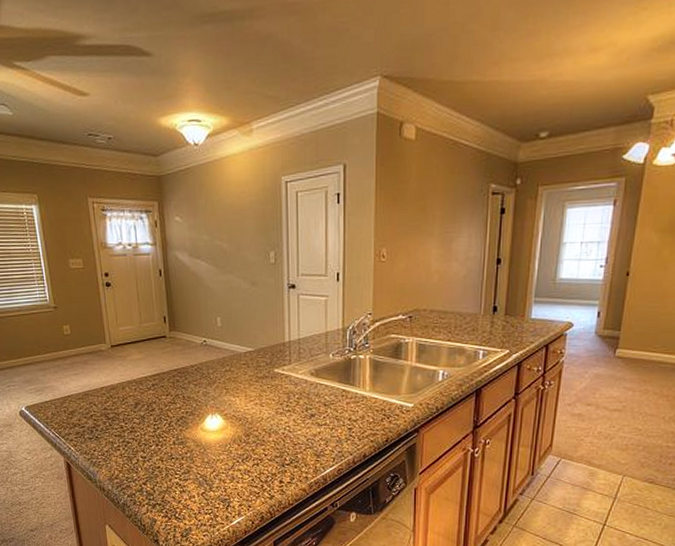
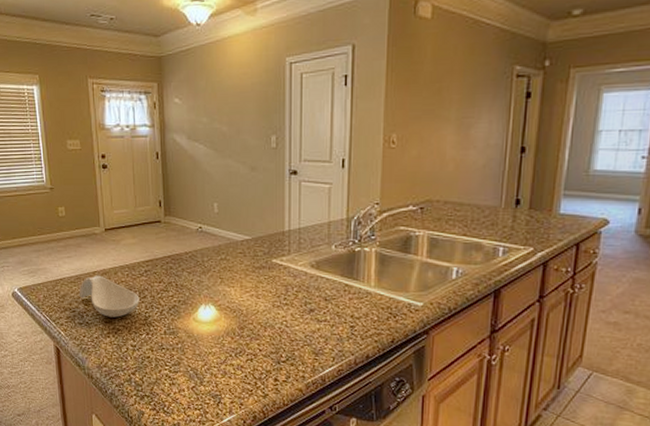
spoon rest: none [87,391,148,431] -> present [79,275,140,318]

